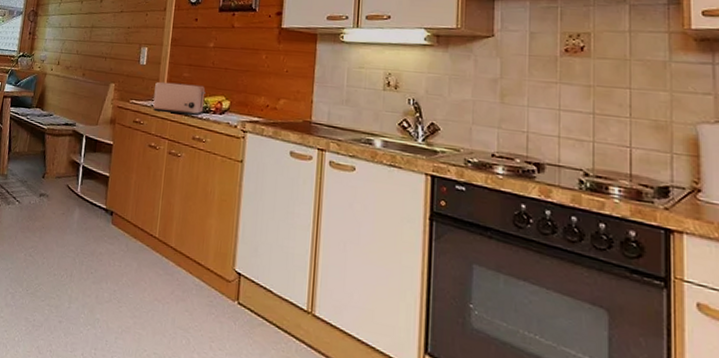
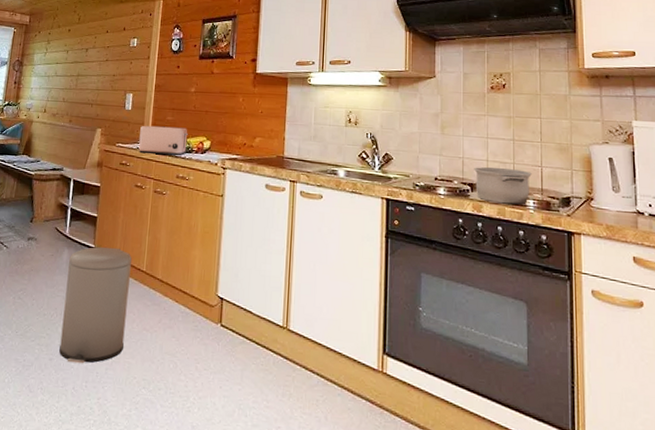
pedal bin: none [68,208,144,330] -> present [59,246,132,364]
cooking pot: none [541,143,617,193] -> present [474,167,532,206]

